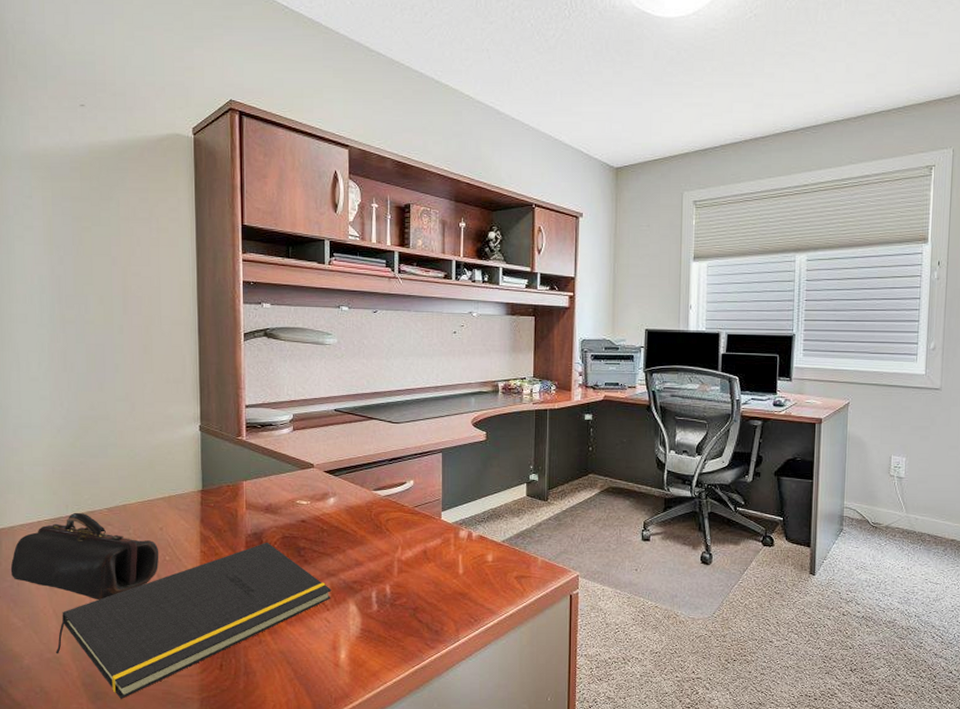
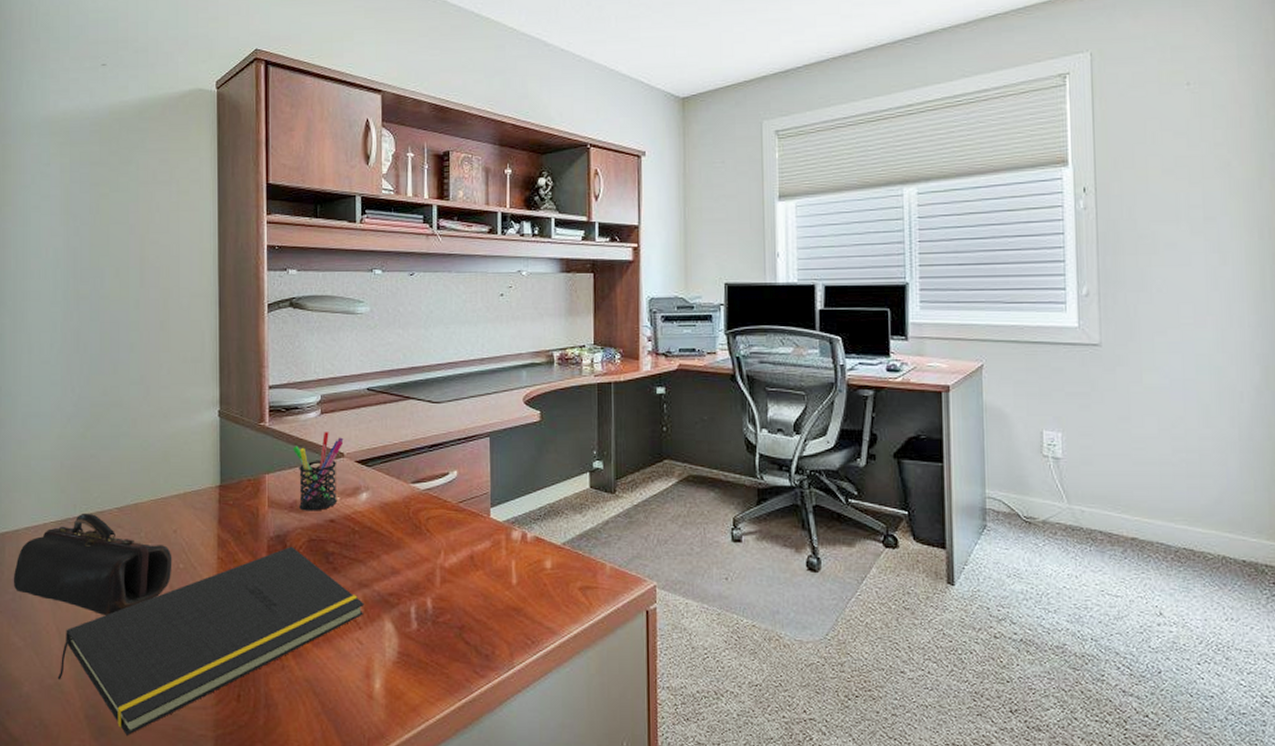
pen holder: none [267,446,314,513] -> present [292,432,344,511]

